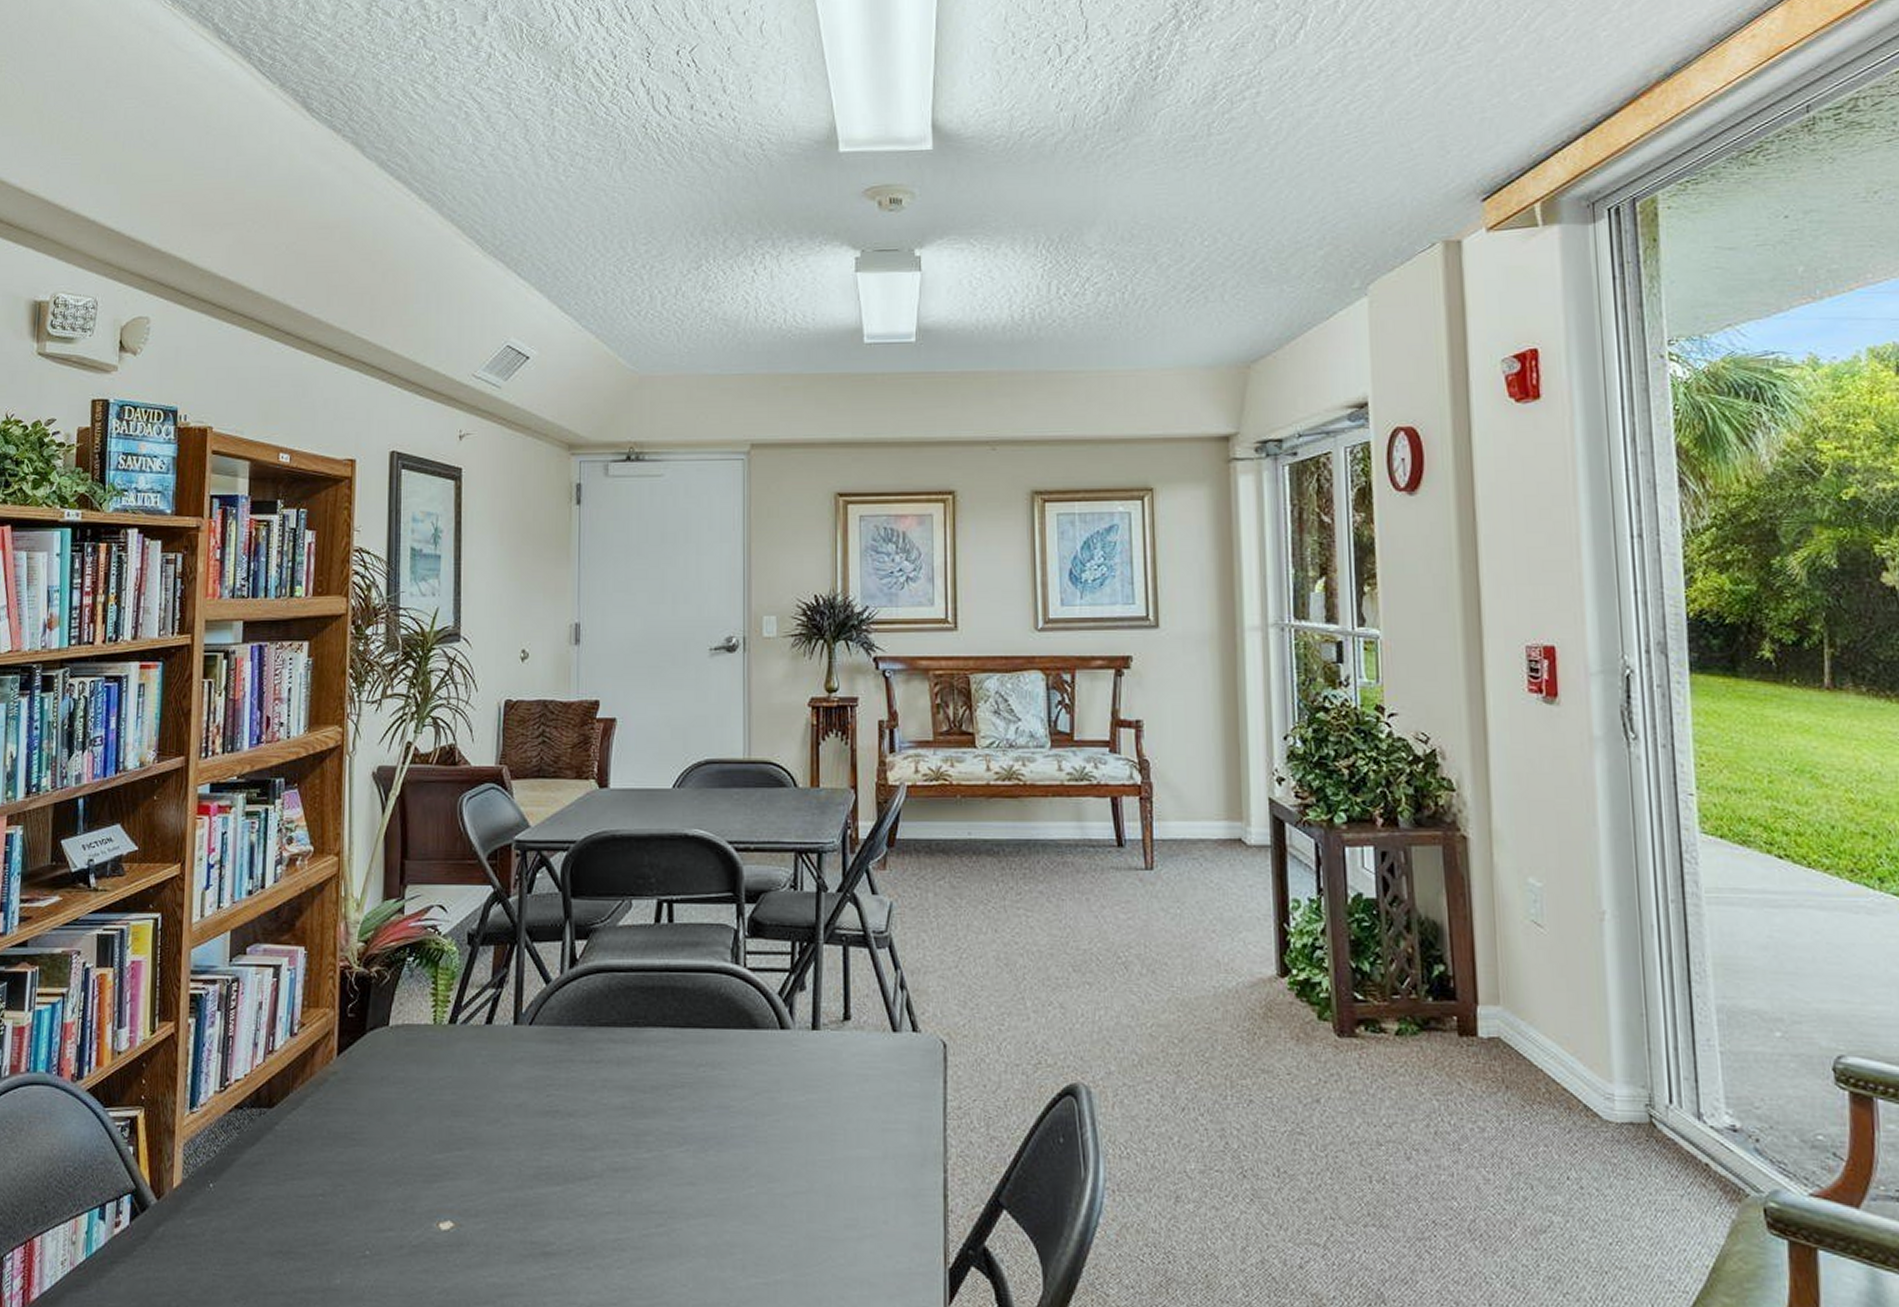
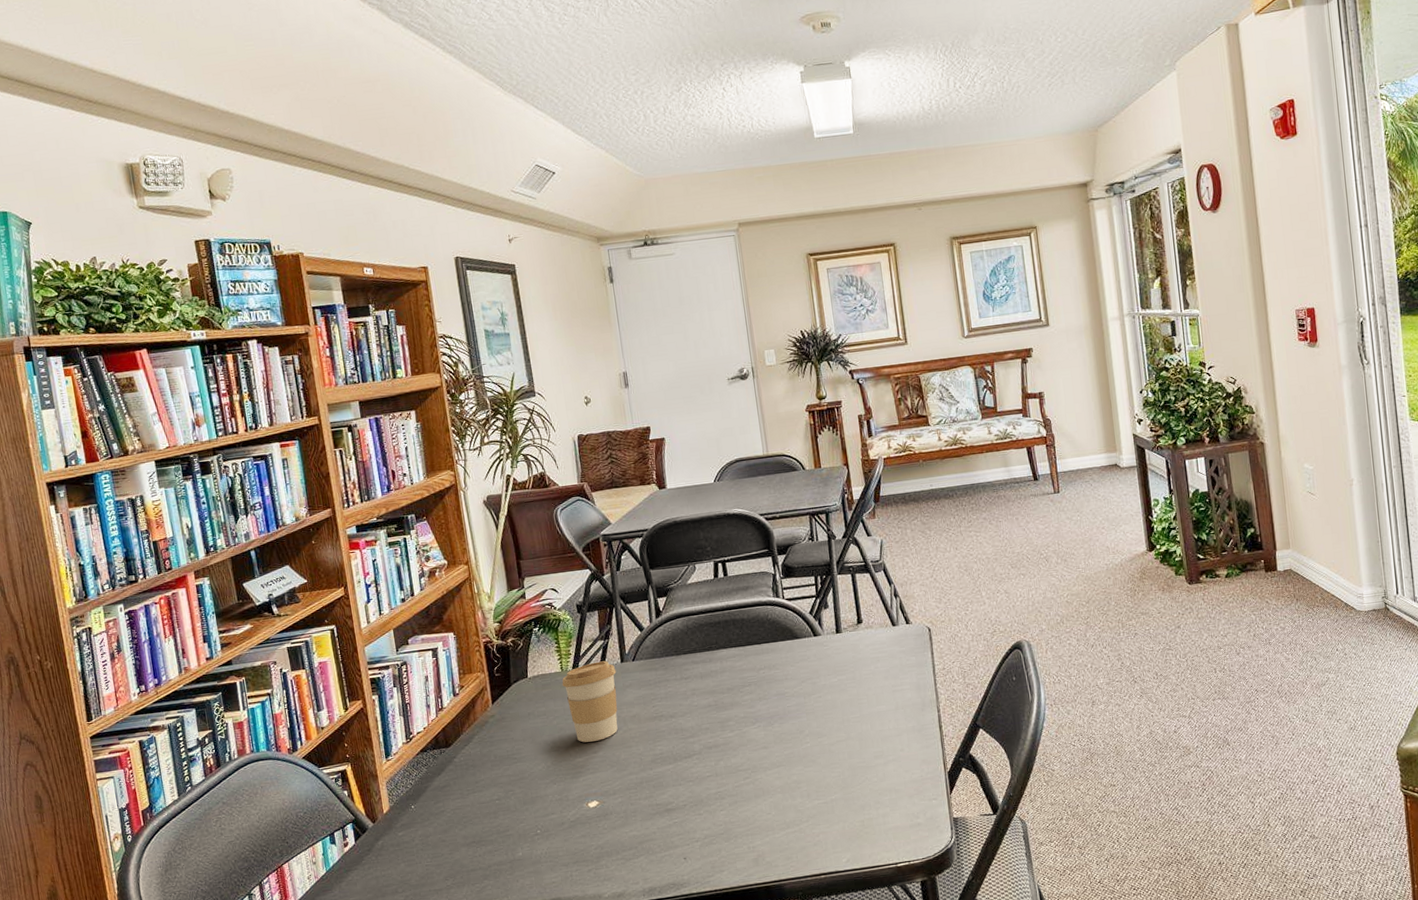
coffee cup: none [432,1018,506,1133] -> present [562,660,618,743]

